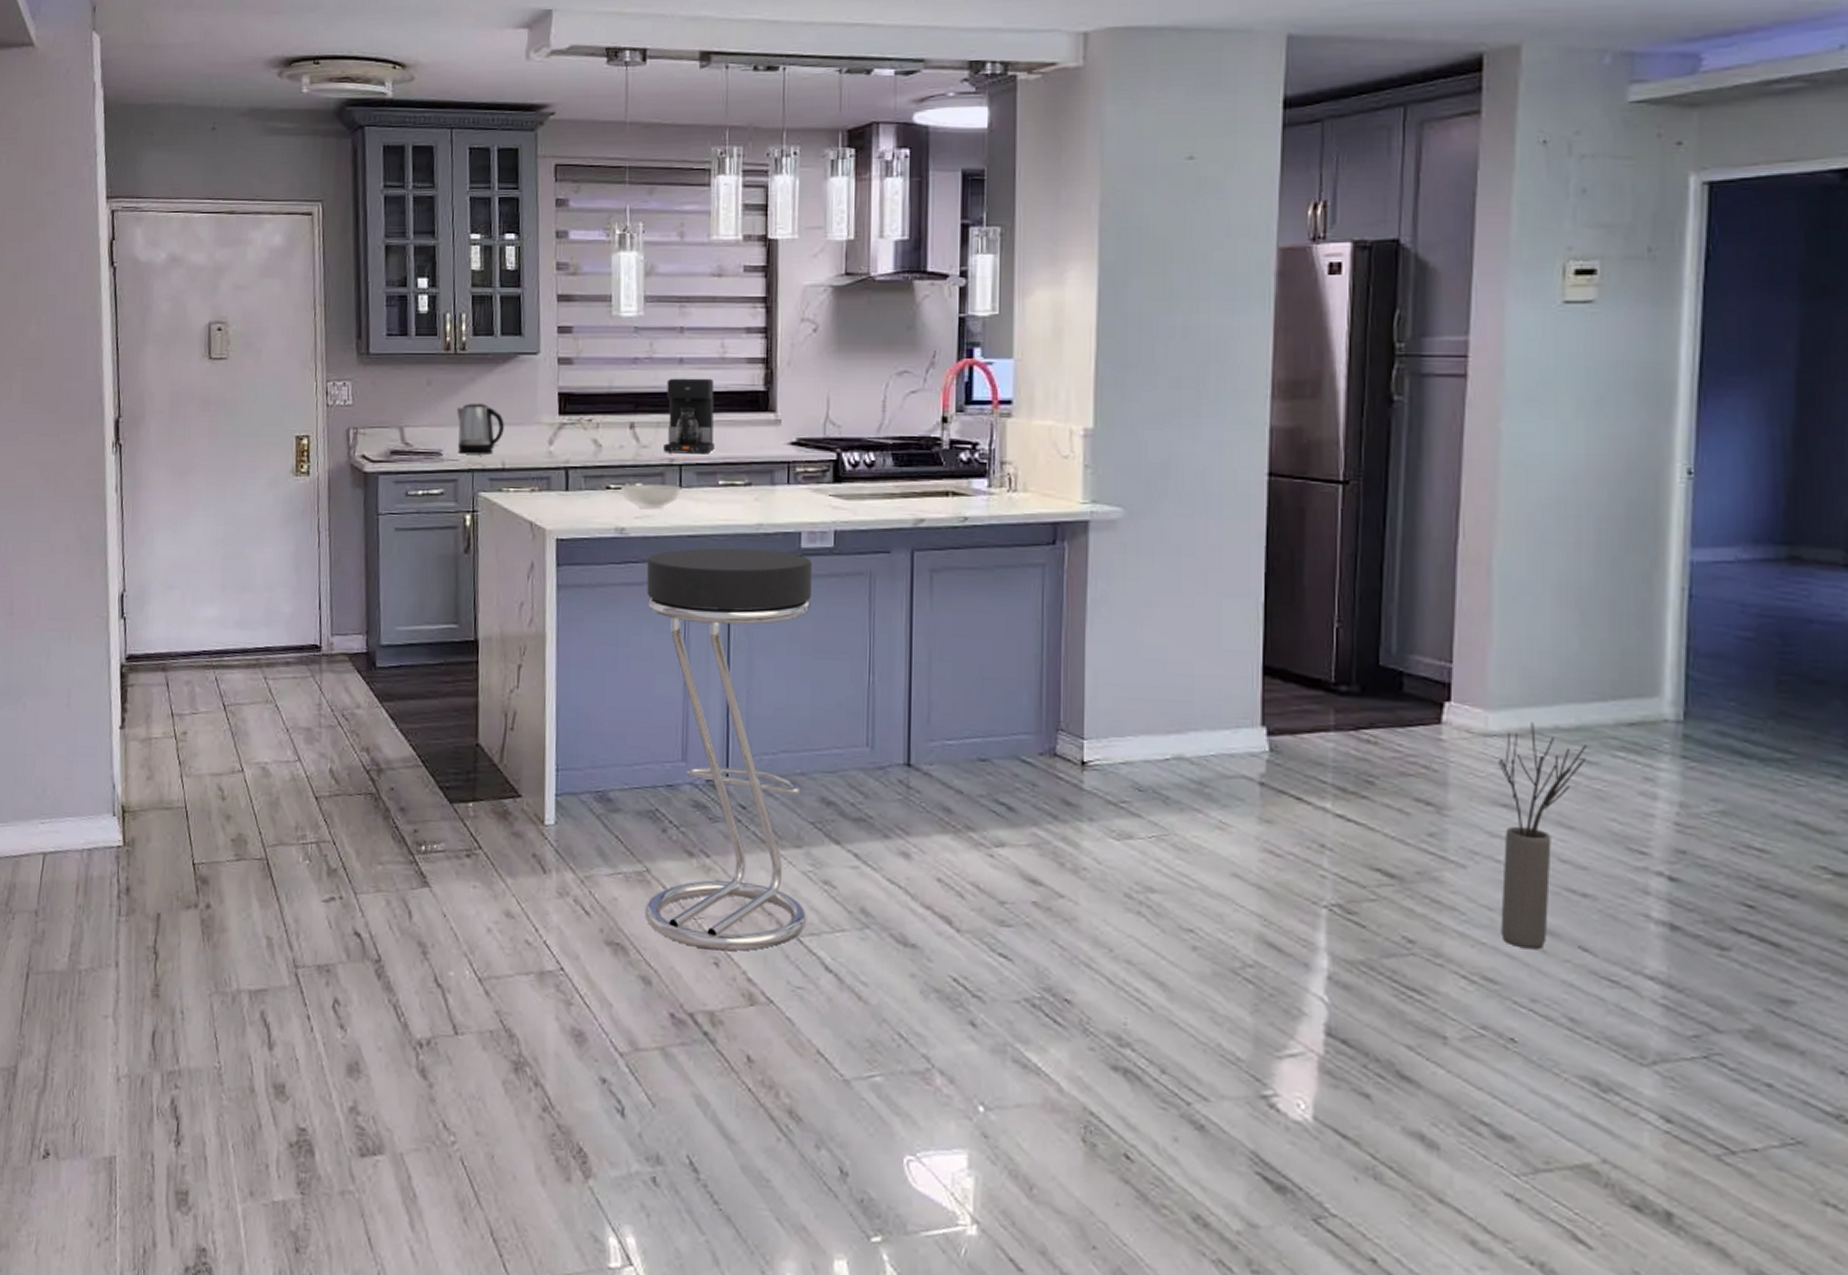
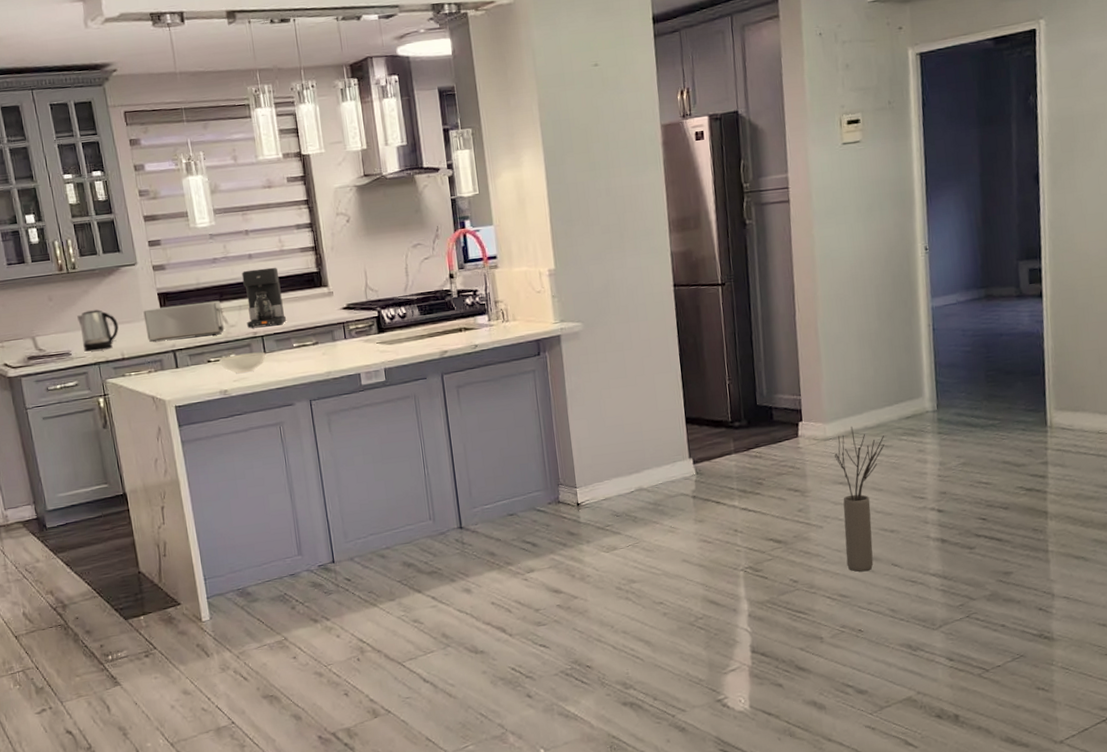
toaster: none [536,410,636,456] -> present [143,300,225,343]
bar stool: present [645,548,813,951] -> none [248,389,406,686]

